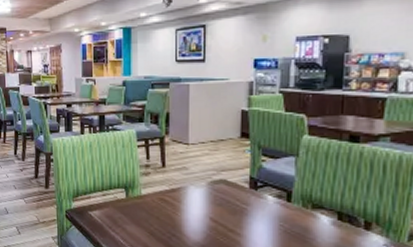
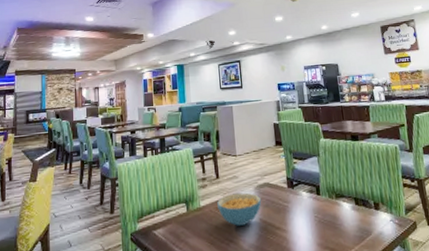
cereal bowl: none [161,186,215,222] -> present [217,192,262,226]

